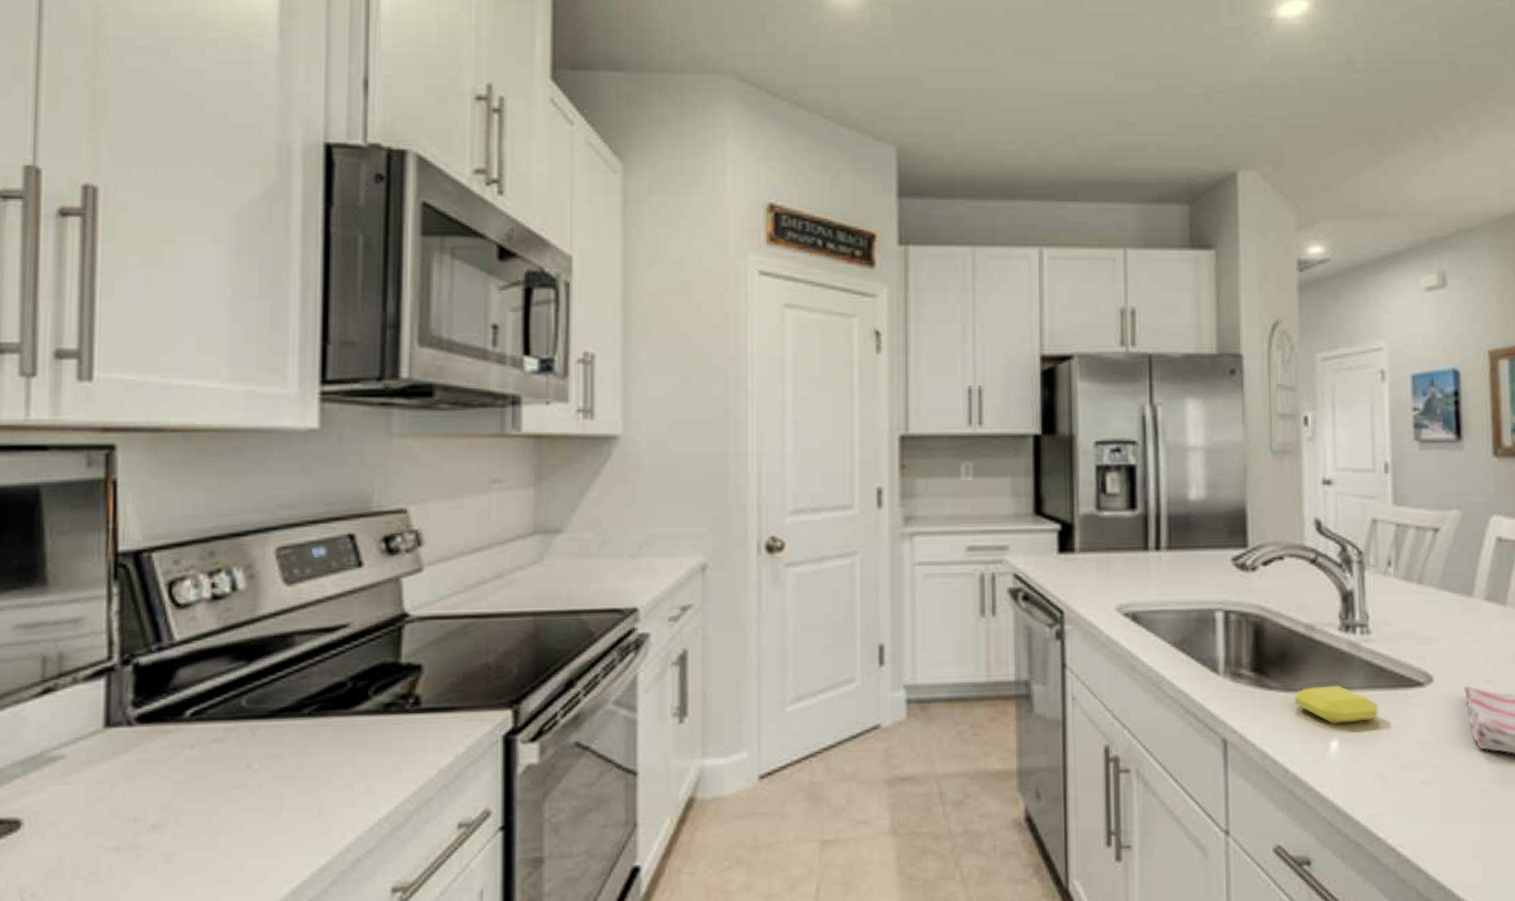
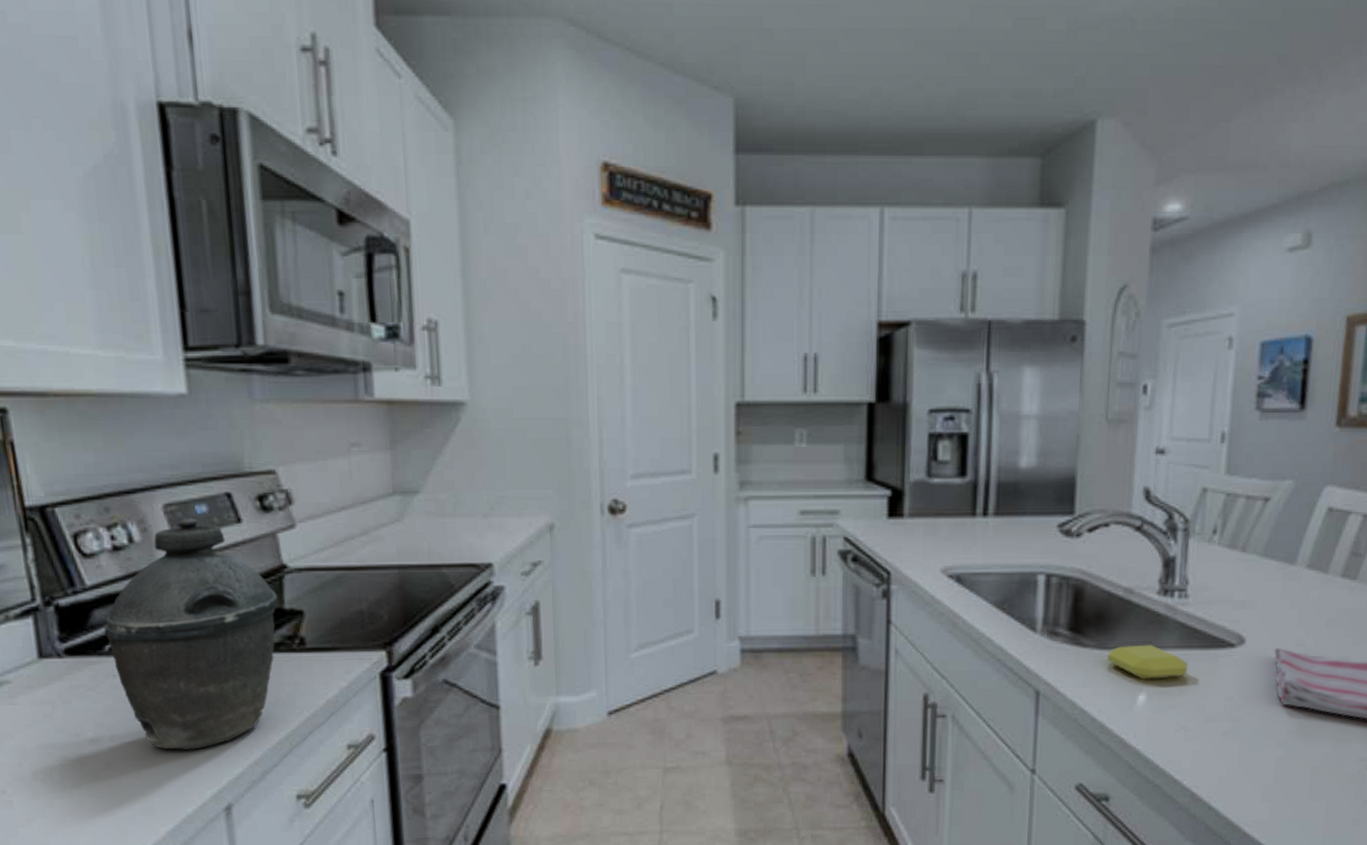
kettle: none [187,562,396,836] -> present [104,518,279,750]

